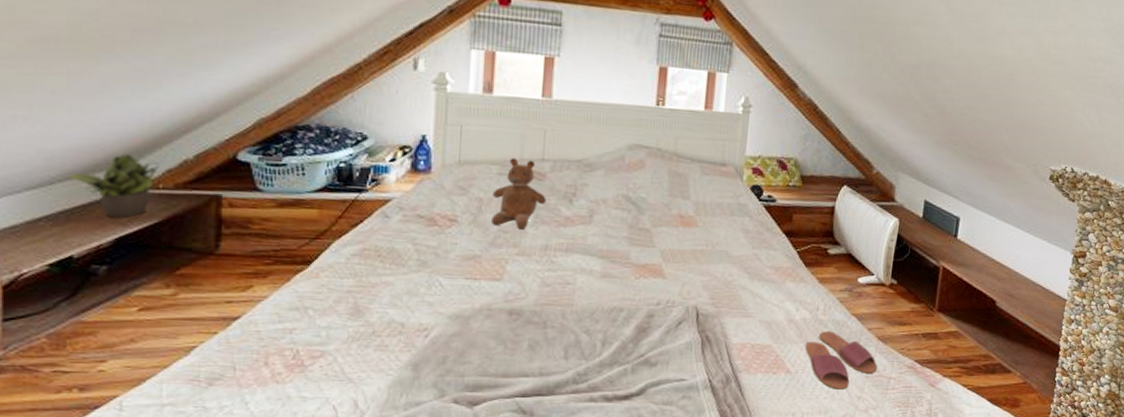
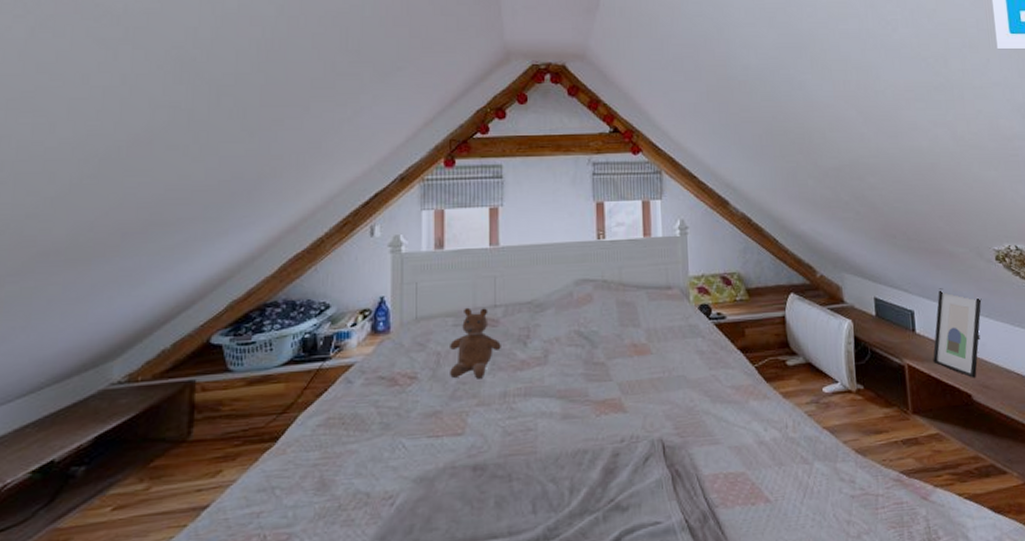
potted plant: present [68,154,160,218] -> none [55,351,140,415]
slippers: present [805,331,877,390] -> none [780,449,861,515]
picture frame: none [967,199,1027,286] -> present [933,288,982,378]

